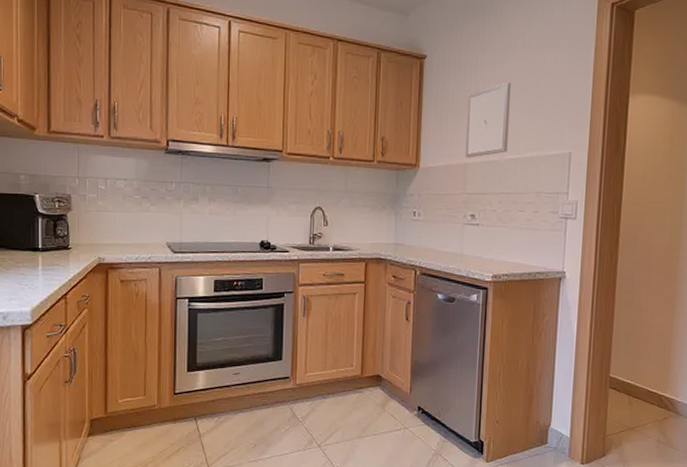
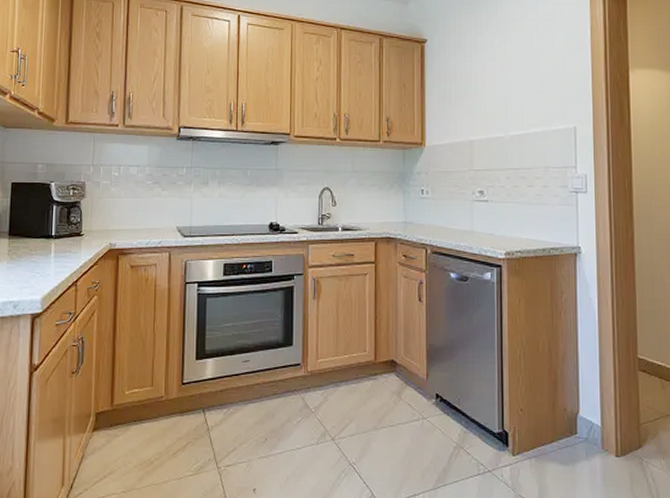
wall art: present [465,82,511,158] -> none [470,61,512,135]

